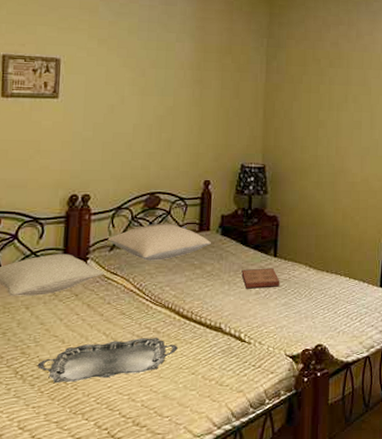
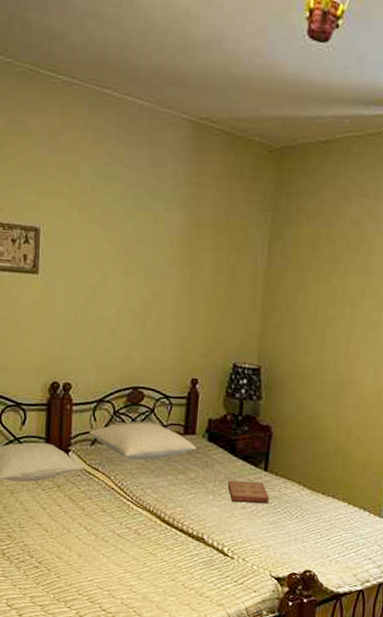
serving tray: present [37,338,178,383] -> none [22,536,158,572]

